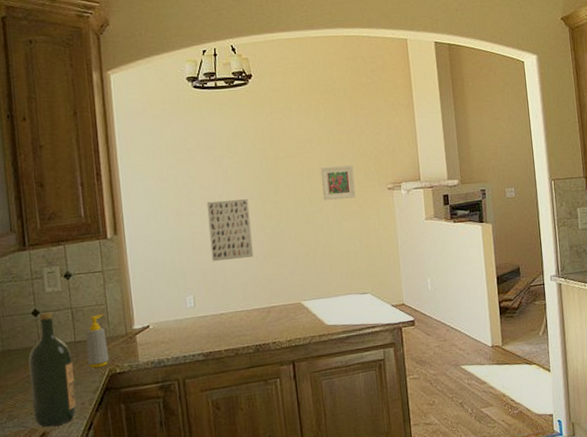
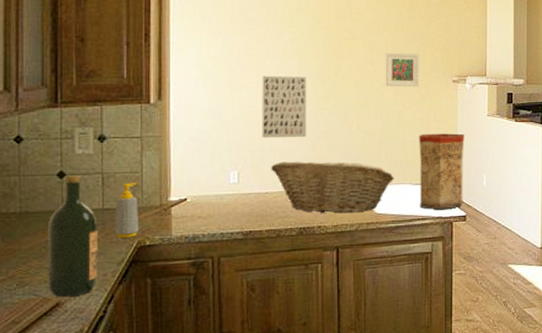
fruit basket: none [223,277,342,329] -> present [271,161,395,213]
vase: none [360,239,410,317] -> present [419,133,465,210]

